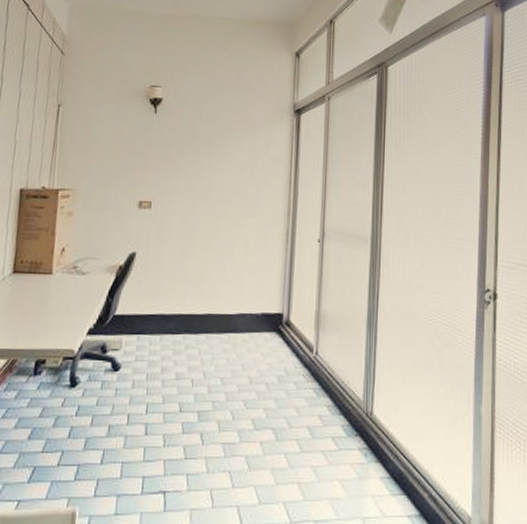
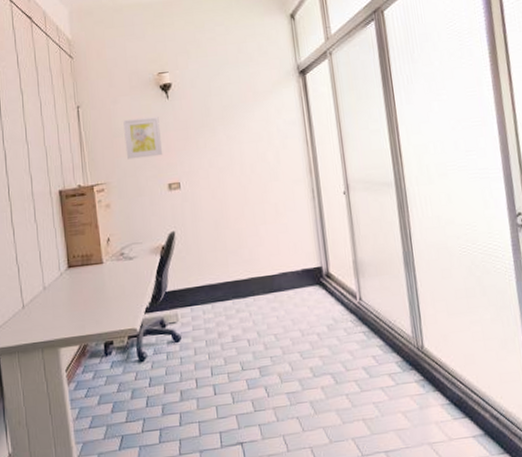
wall art: none [100,128,143,171] -> present [123,117,163,160]

